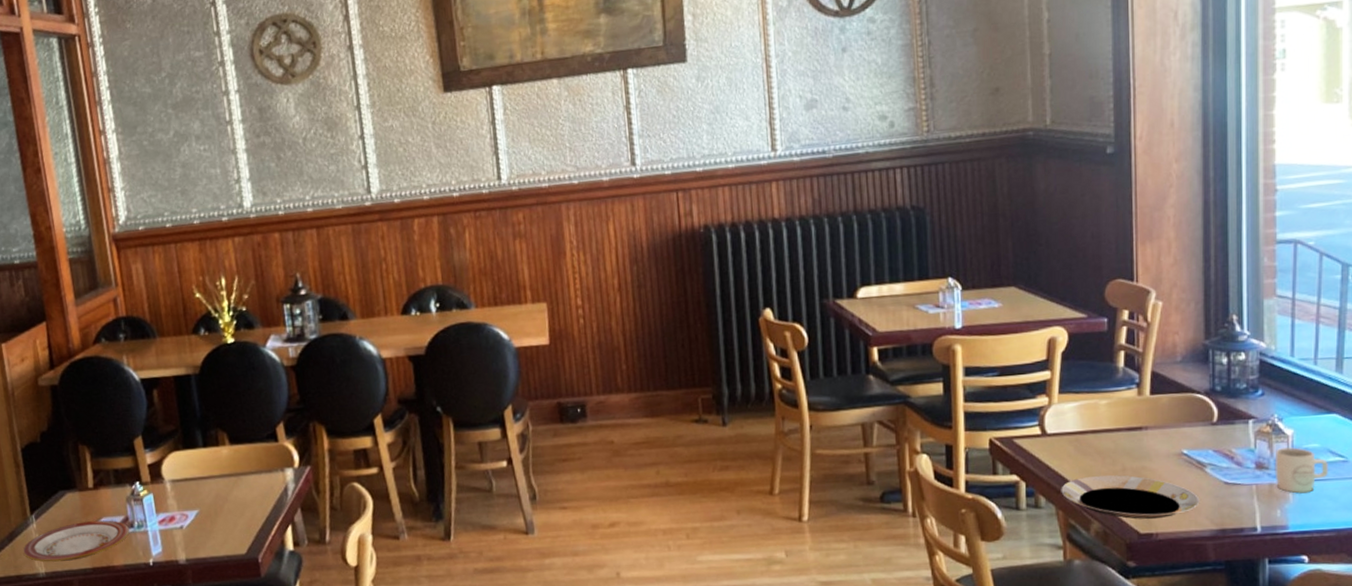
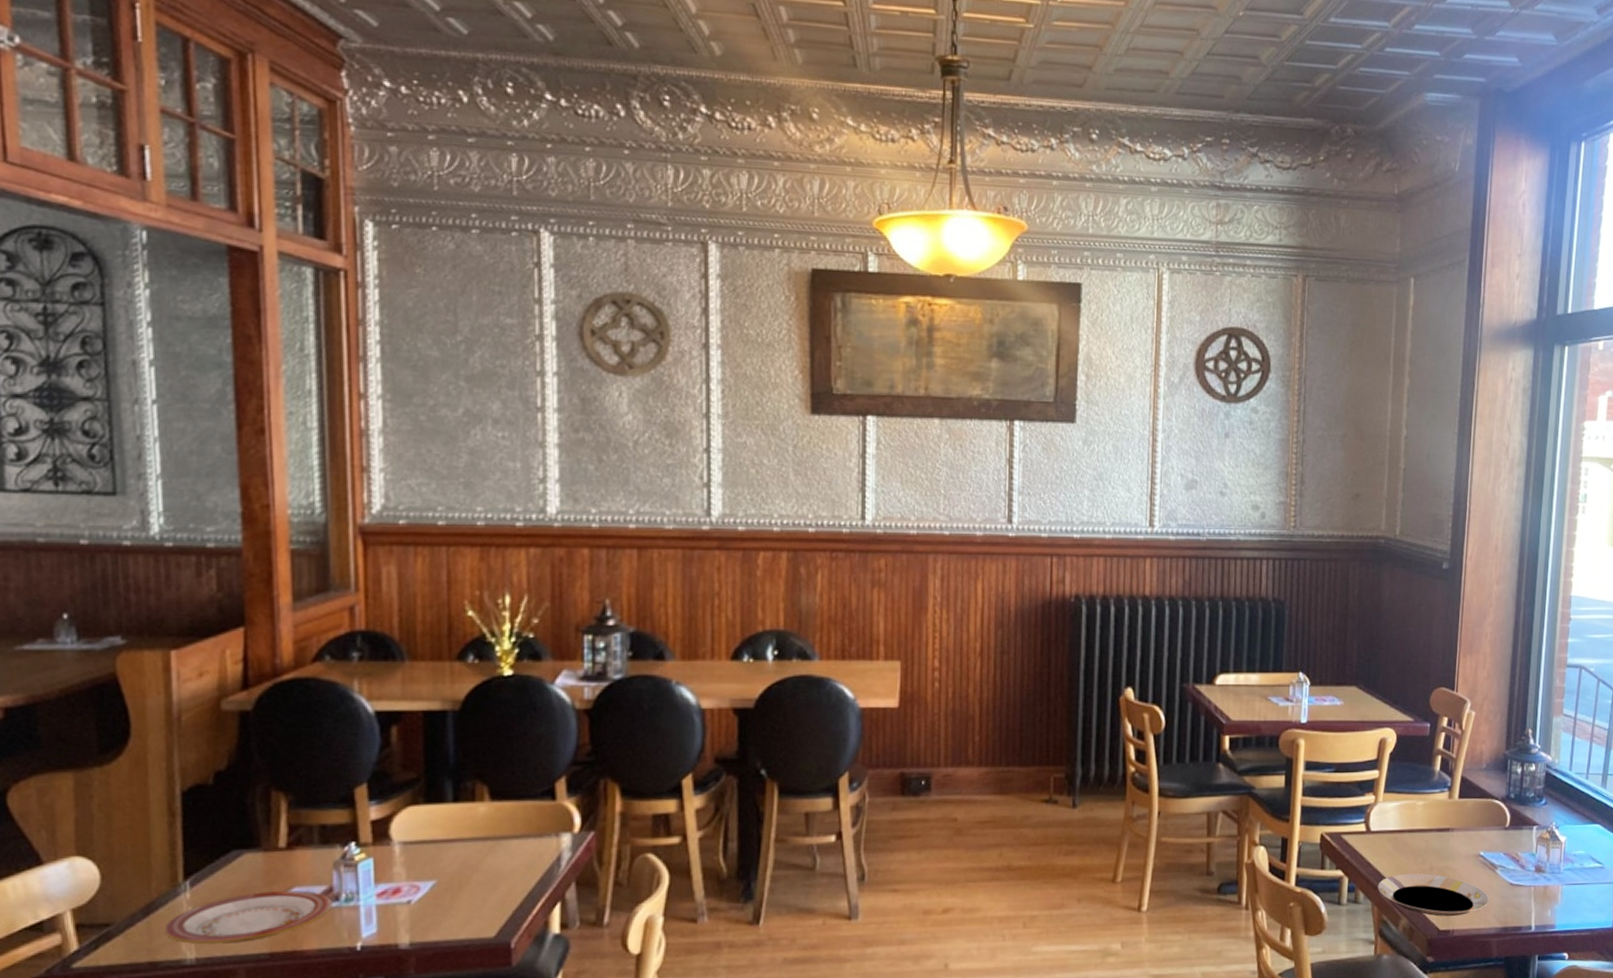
mug: present [1274,447,1328,495] -> none [1549,853,1589,897]

